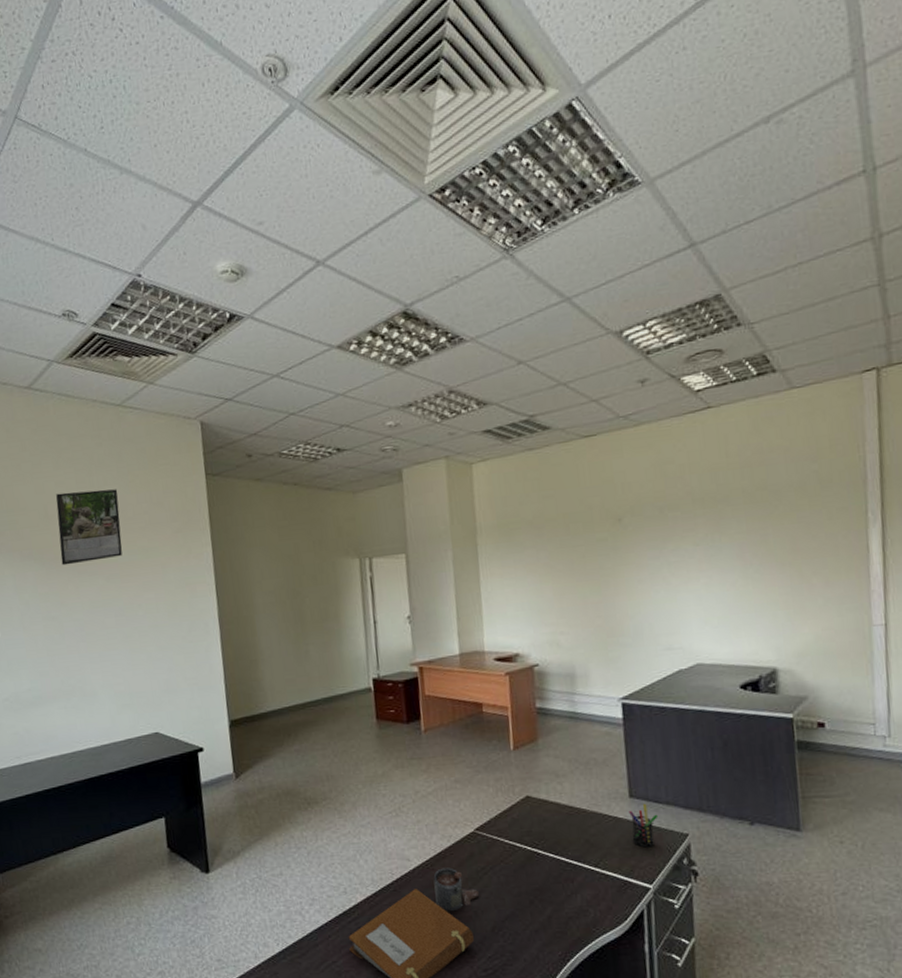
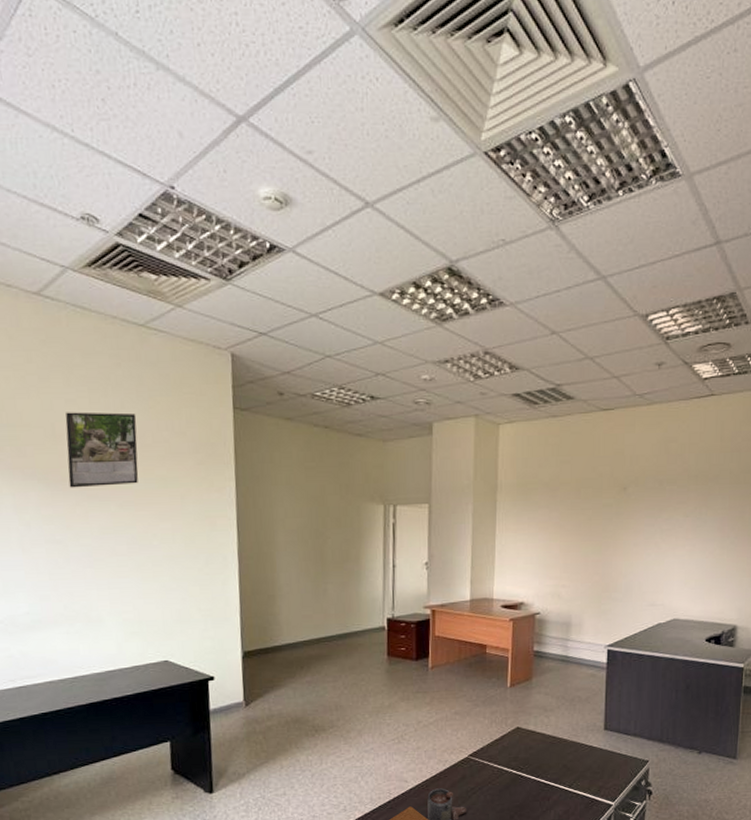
pen holder: present [629,803,659,848] -> none [602,735,626,772]

